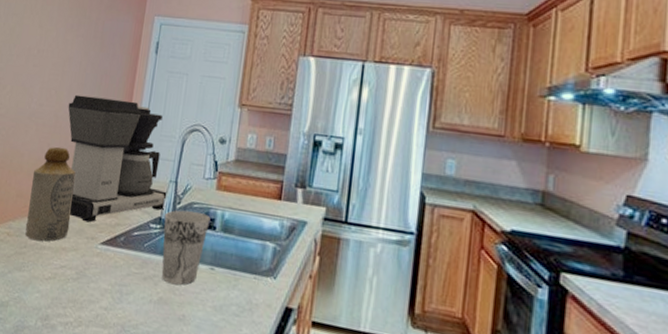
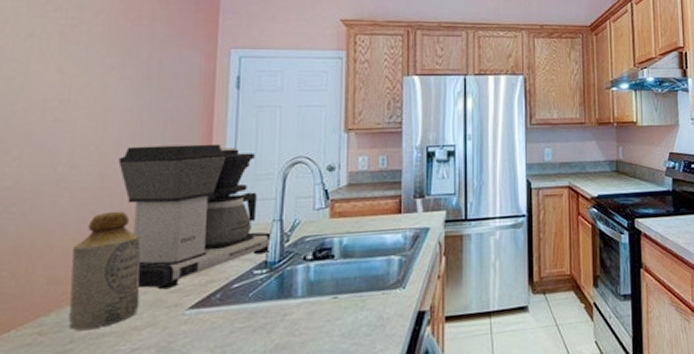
cup: present [161,210,210,285] -> none [270,245,327,327]

